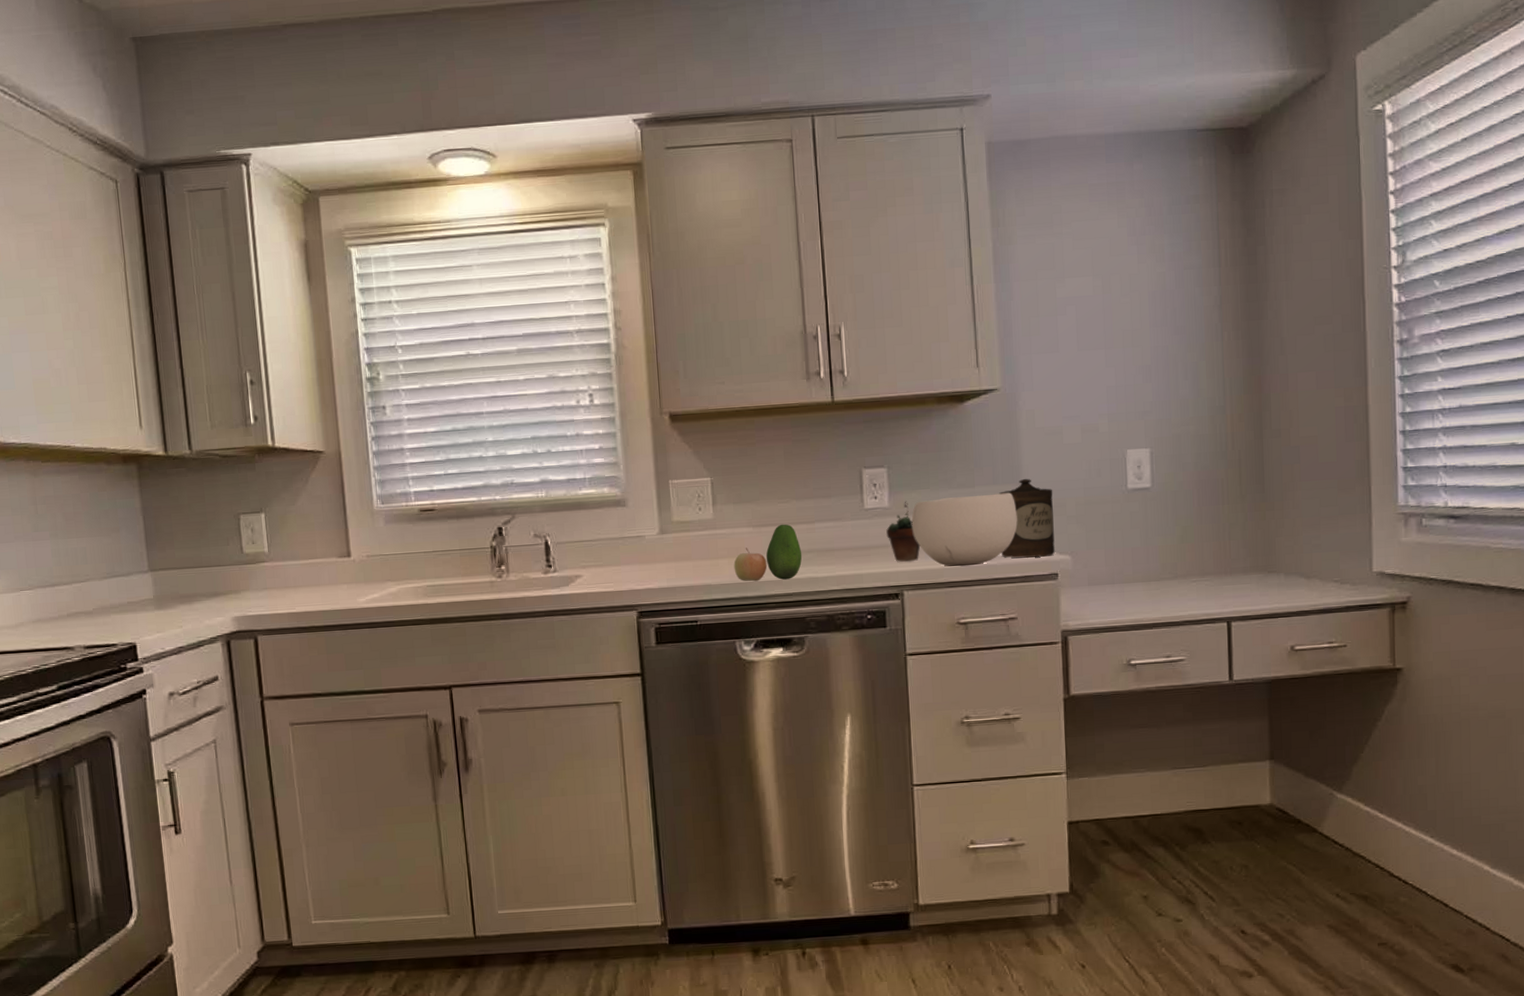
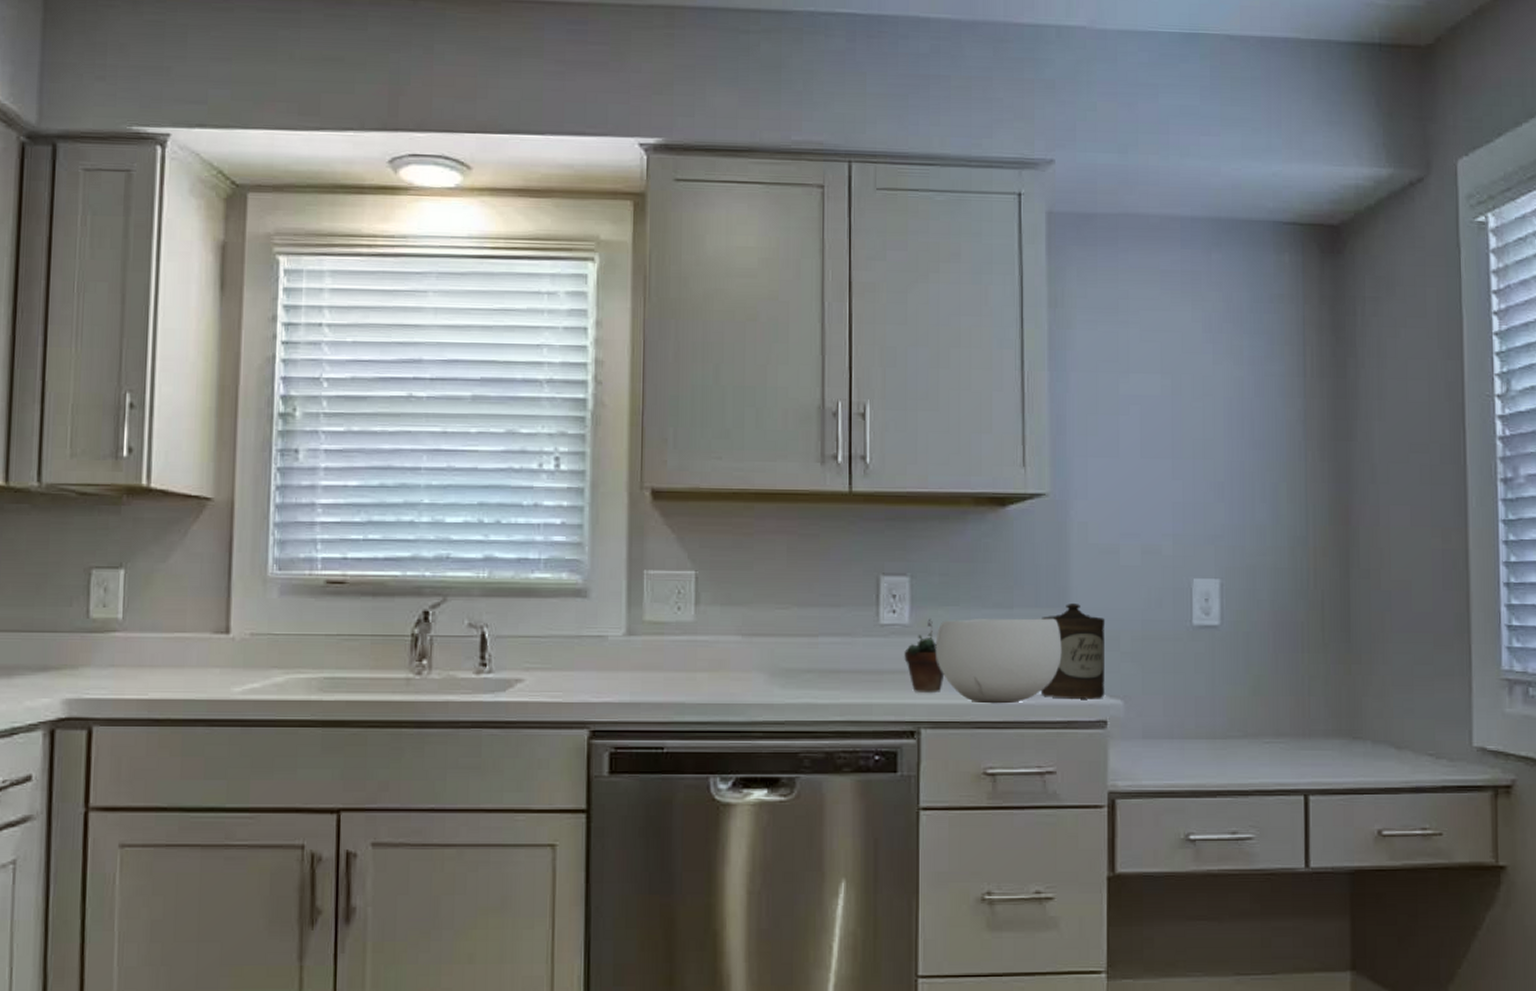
fruit: present [733,547,767,582] -> none [715,660,756,703]
fruit: present [765,524,802,580] -> none [755,634,800,704]

